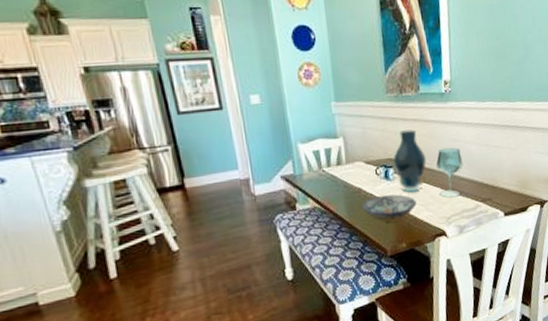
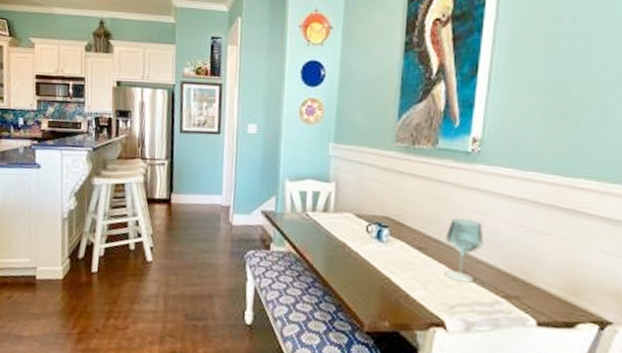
bowl: present [361,194,417,223] -> none [343,257,412,293]
vase: present [393,129,426,193] -> none [390,187,433,264]

